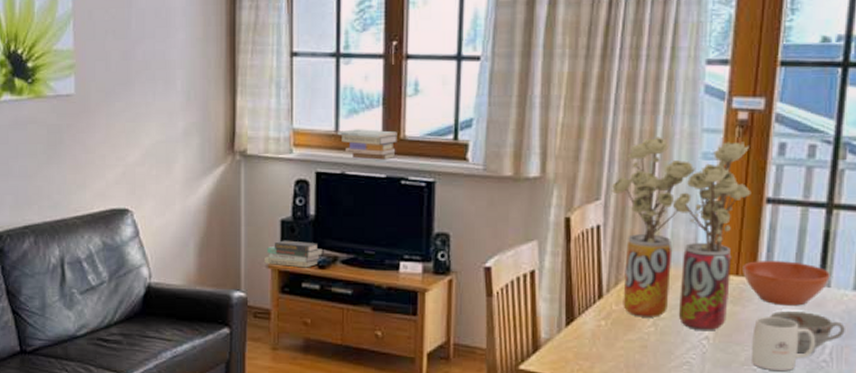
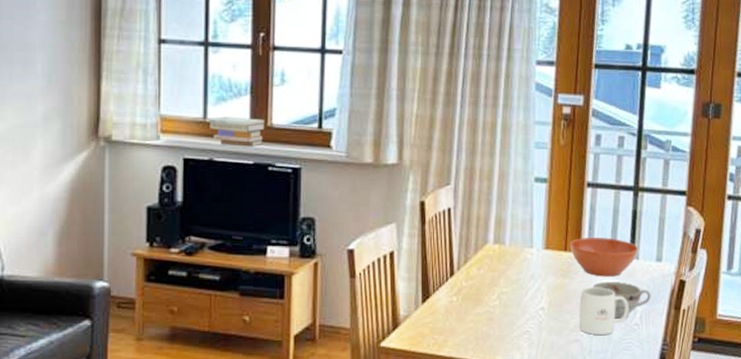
books: present [264,240,323,268] -> none [129,227,190,255]
flower arrangement: present [611,137,752,331] -> none [459,128,575,303]

